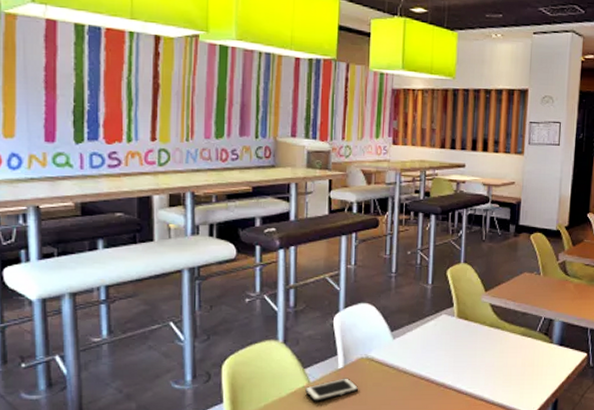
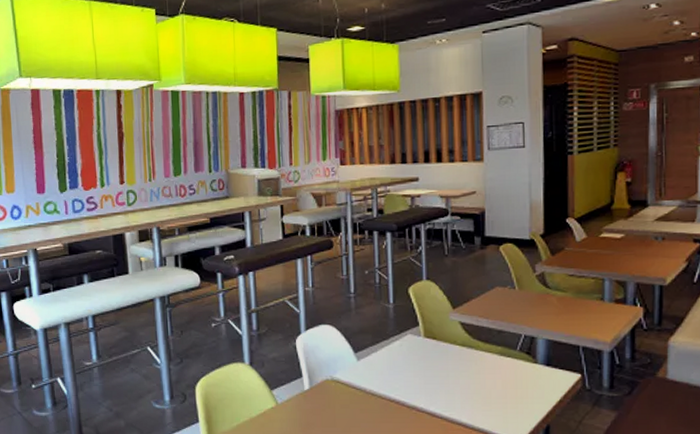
cell phone: present [305,378,358,402] -> none [274,399,326,423]

